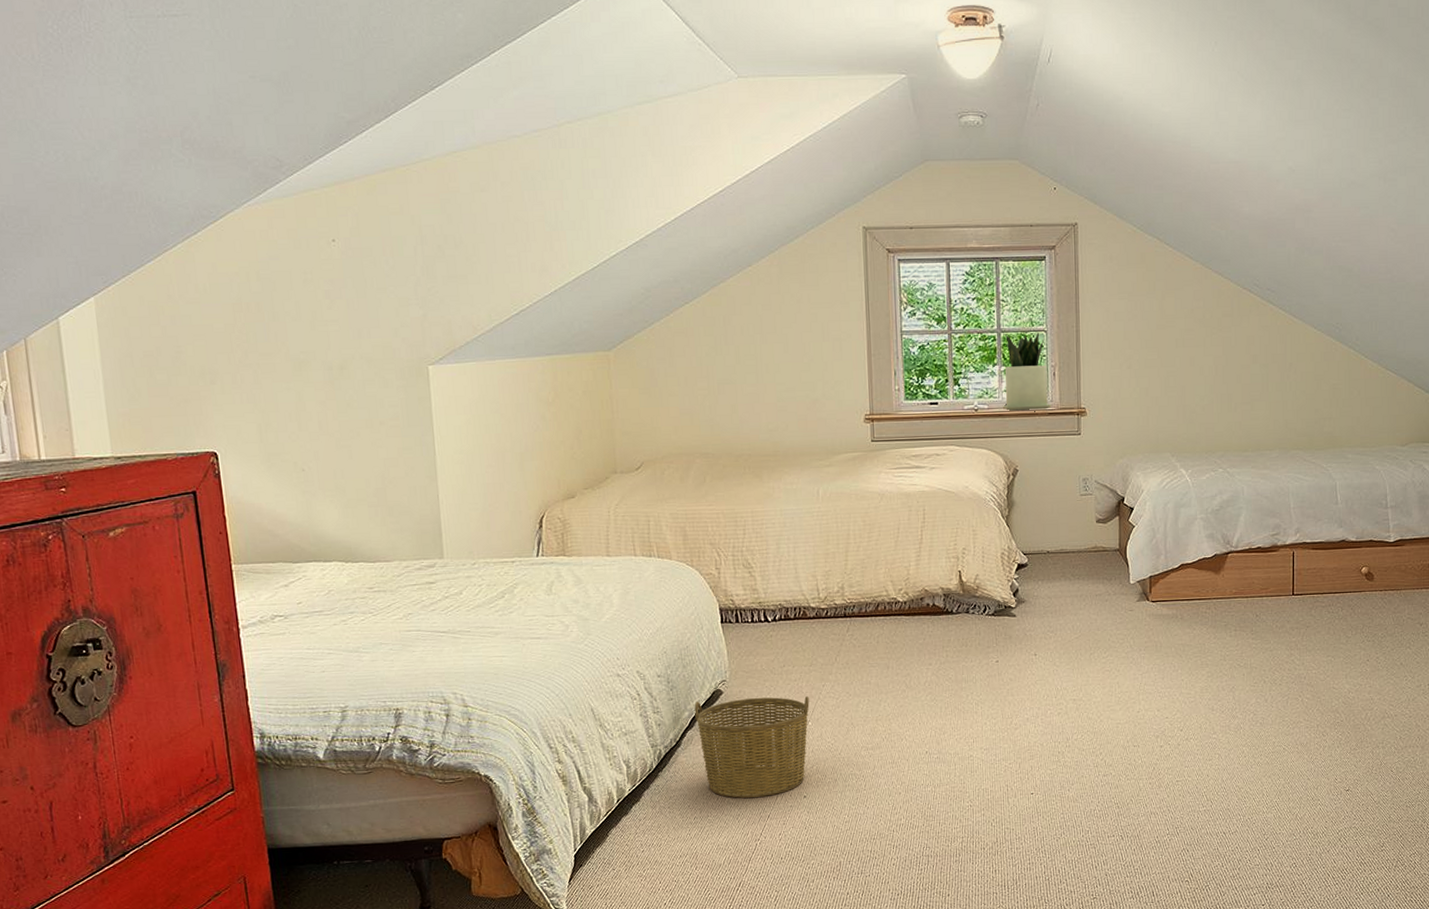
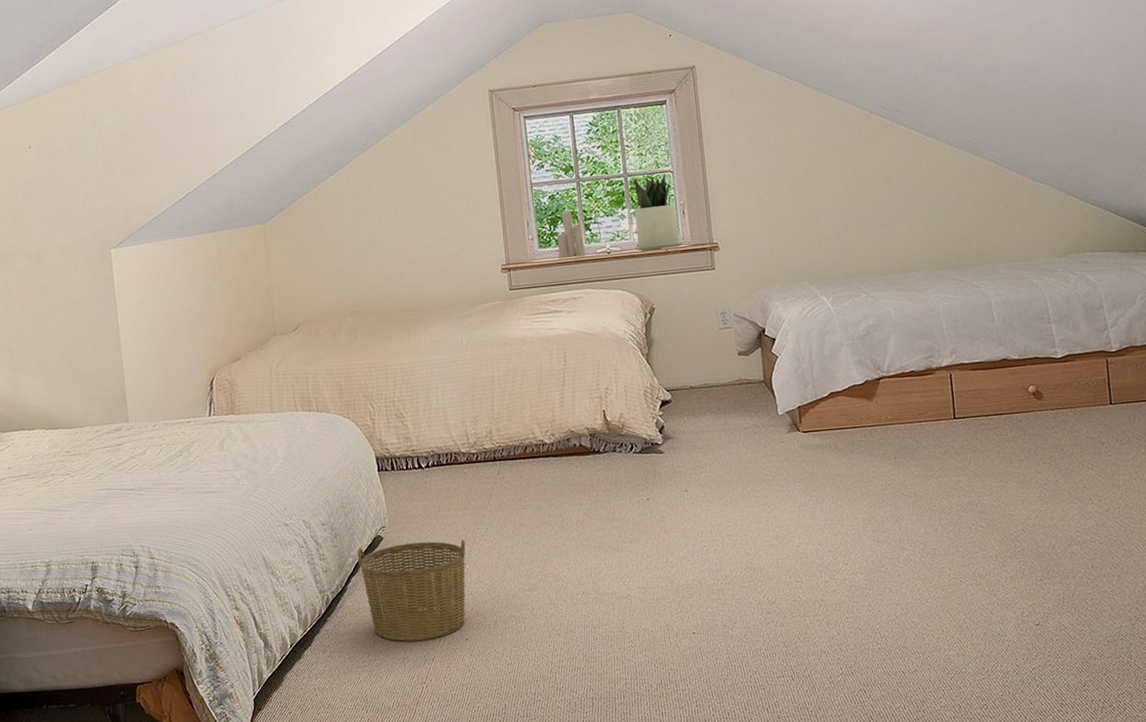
candle: none [924,357,954,413] -> present [556,205,587,259]

